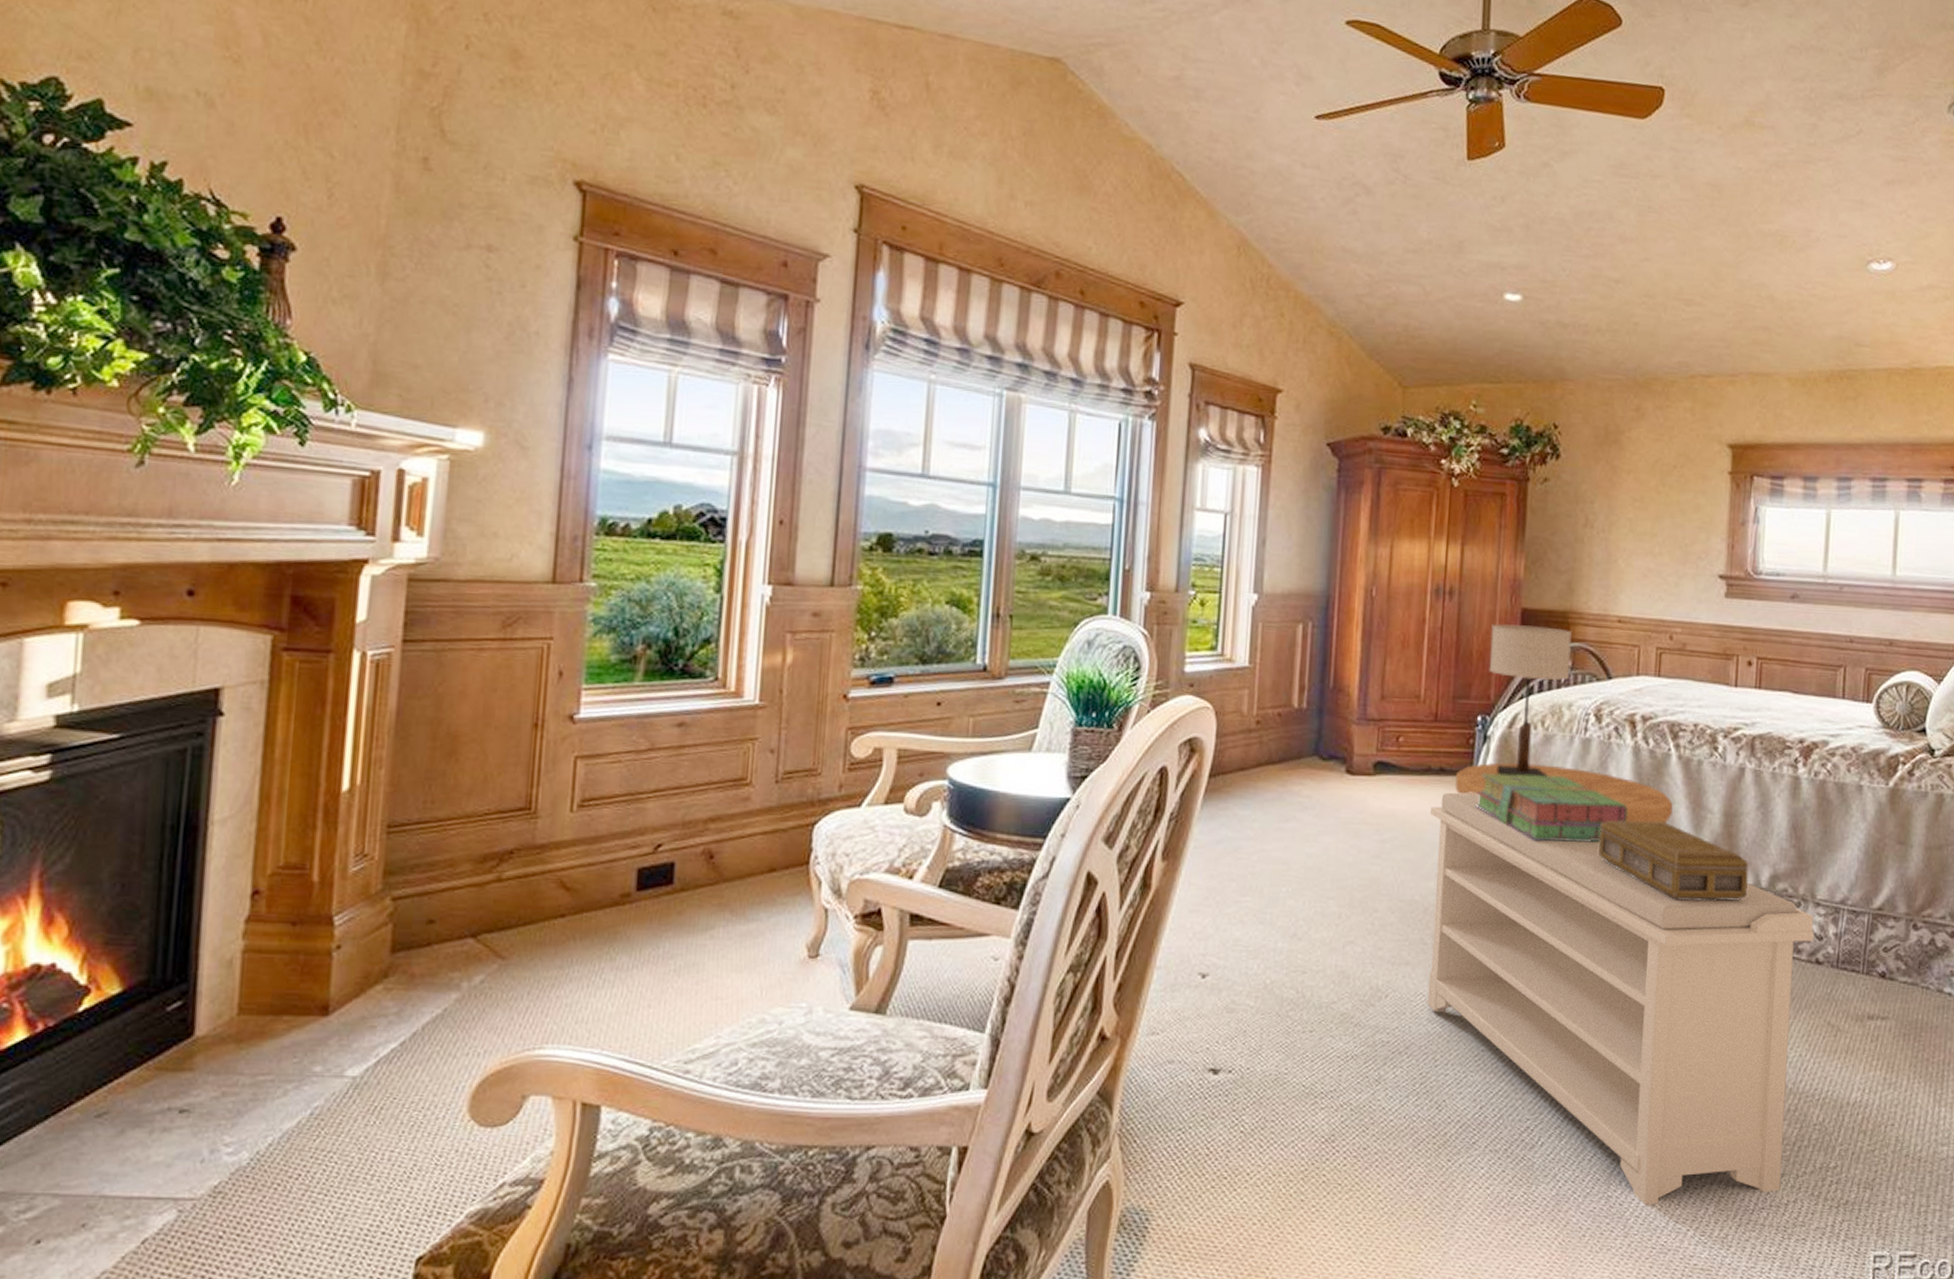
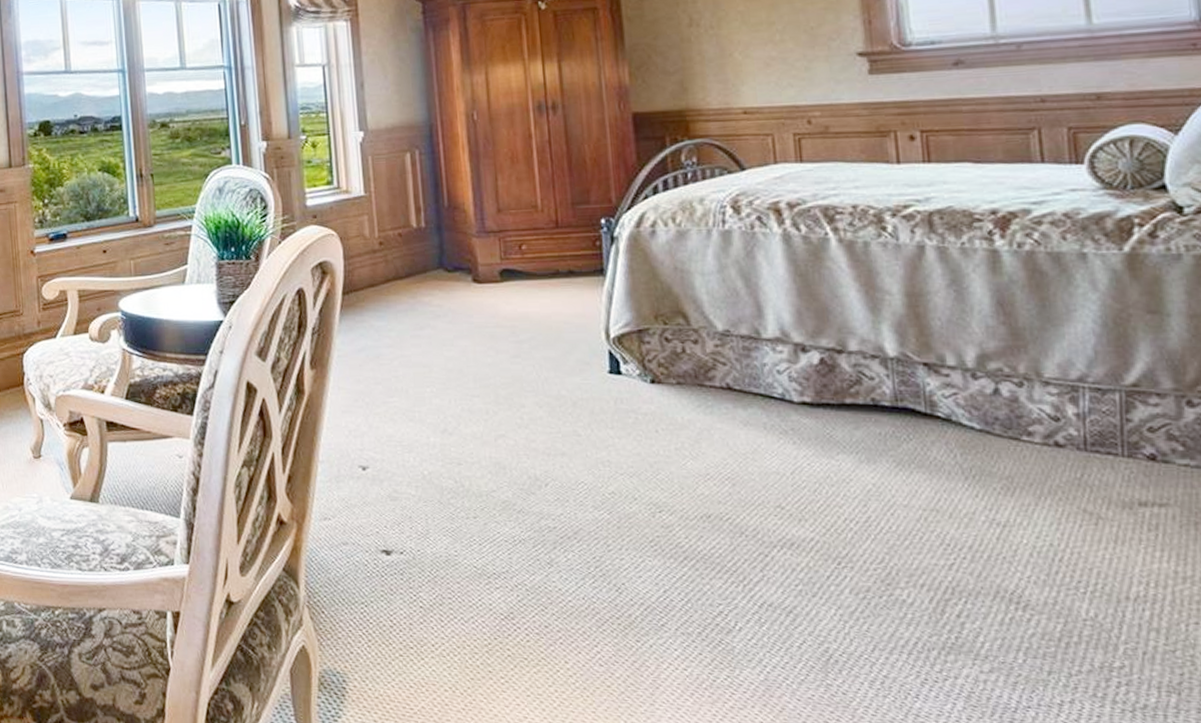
bench: present [1427,792,1814,1206] -> none [564,292,1050,697]
side table: present [1455,762,1673,824] -> none [585,259,841,309]
stack of books: present [1474,773,1628,841] -> none [610,269,787,333]
table lamp: present [1489,624,1572,777] -> none [602,127,697,273]
decorative box: present [1599,820,1749,901] -> none [756,307,950,385]

